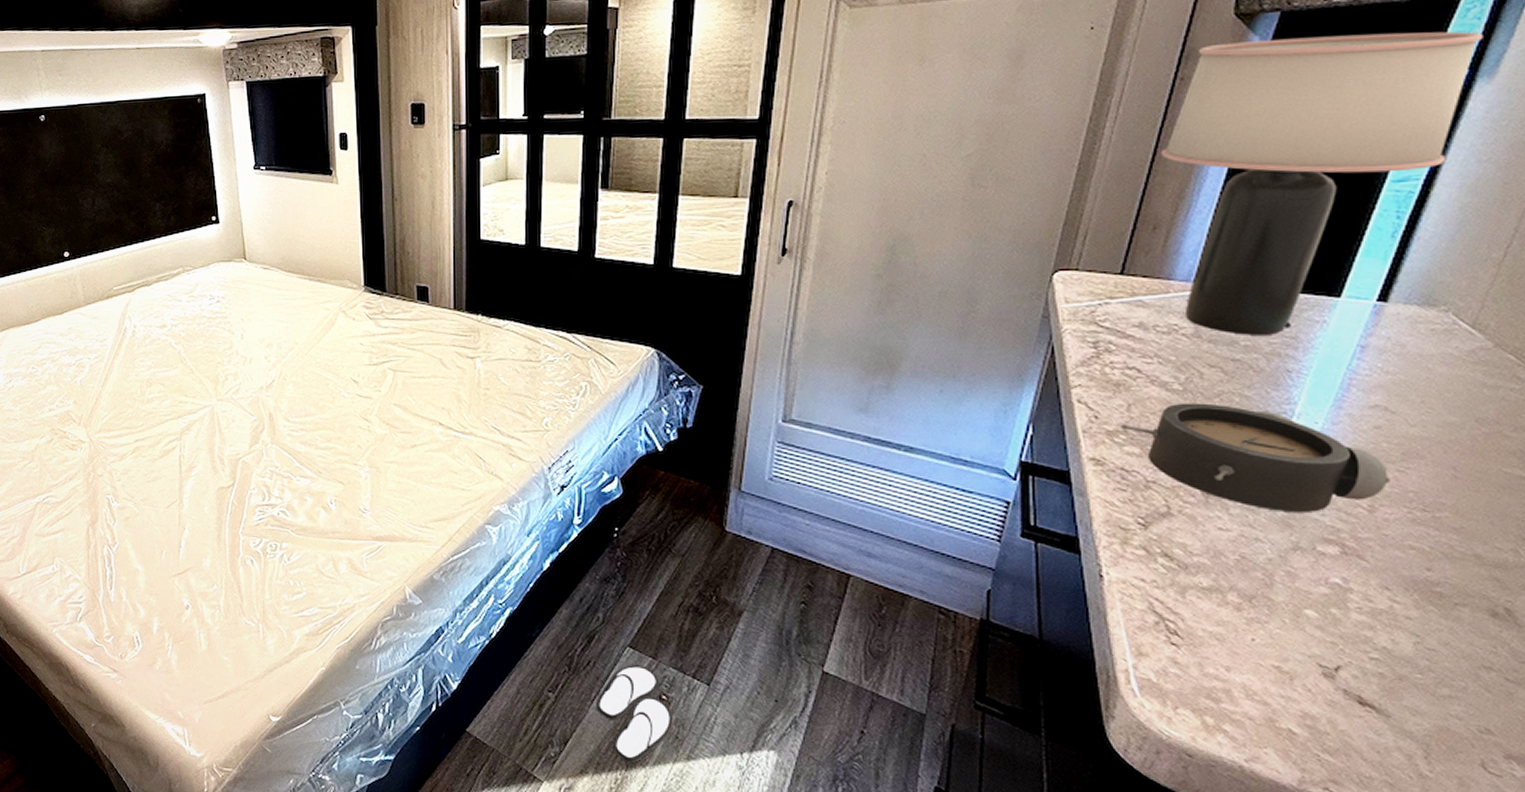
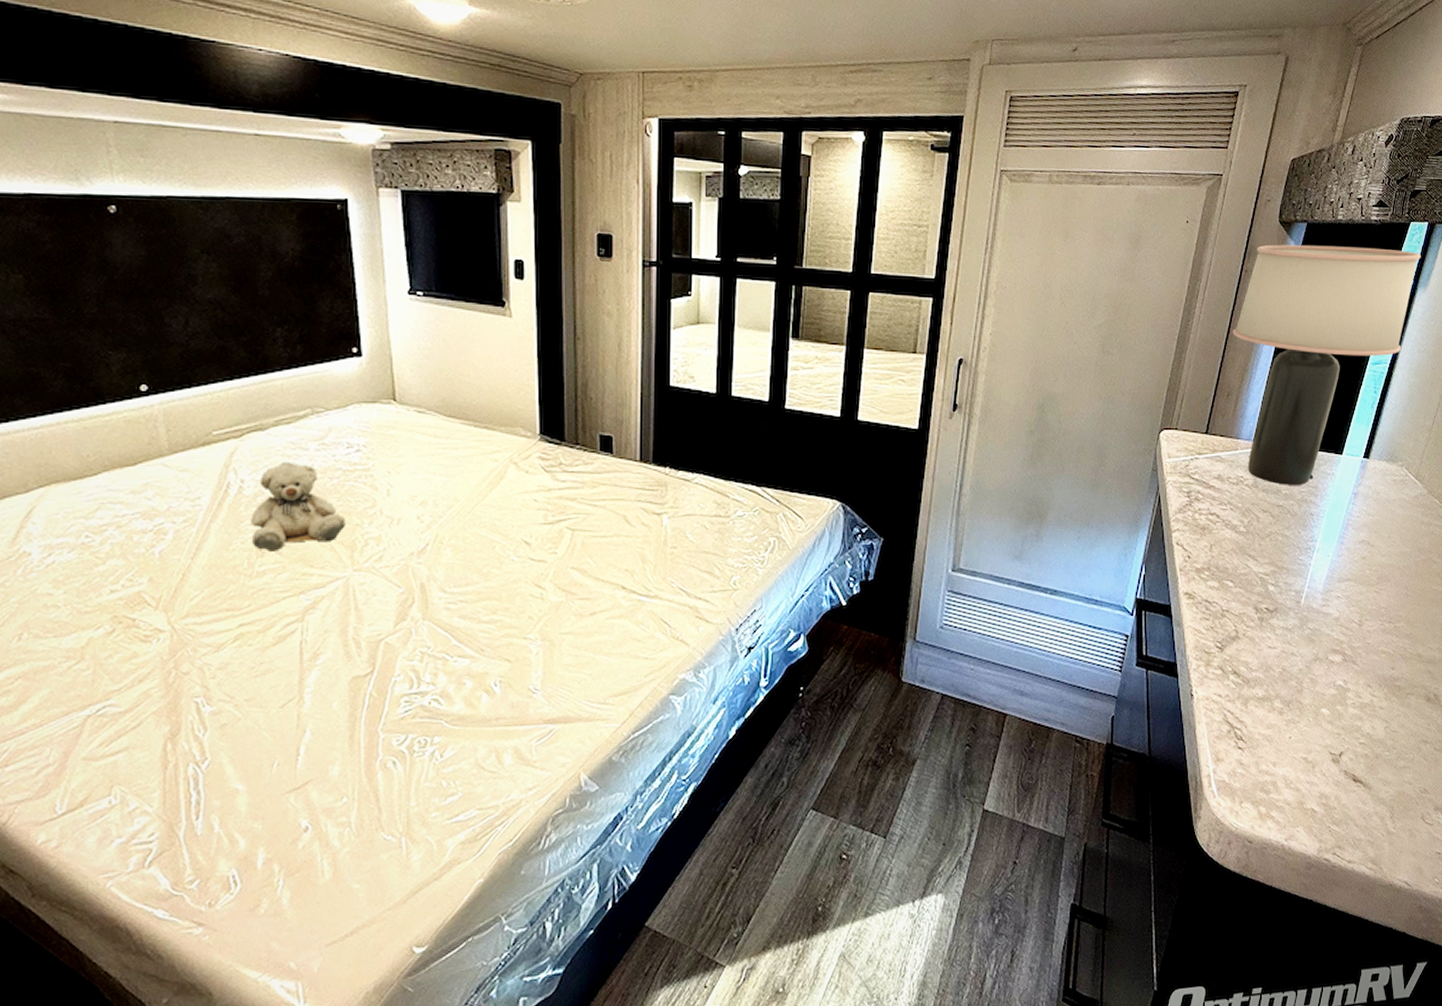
teddy bear: none [142,310,210,383] -> present [251,461,345,552]
slippers: present [596,665,673,764] -> none [779,827,853,931]
alarm clock: present [1121,403,1390,512] -> none [1206,542,1371,630]

